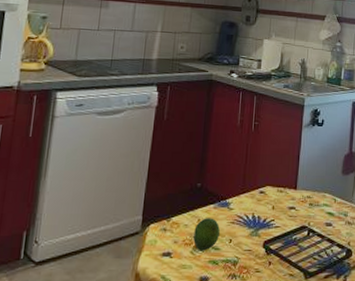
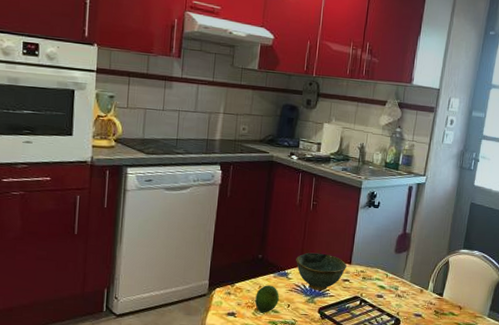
bowl: none [237,178,292,221] -> present [296,252,347,291]

